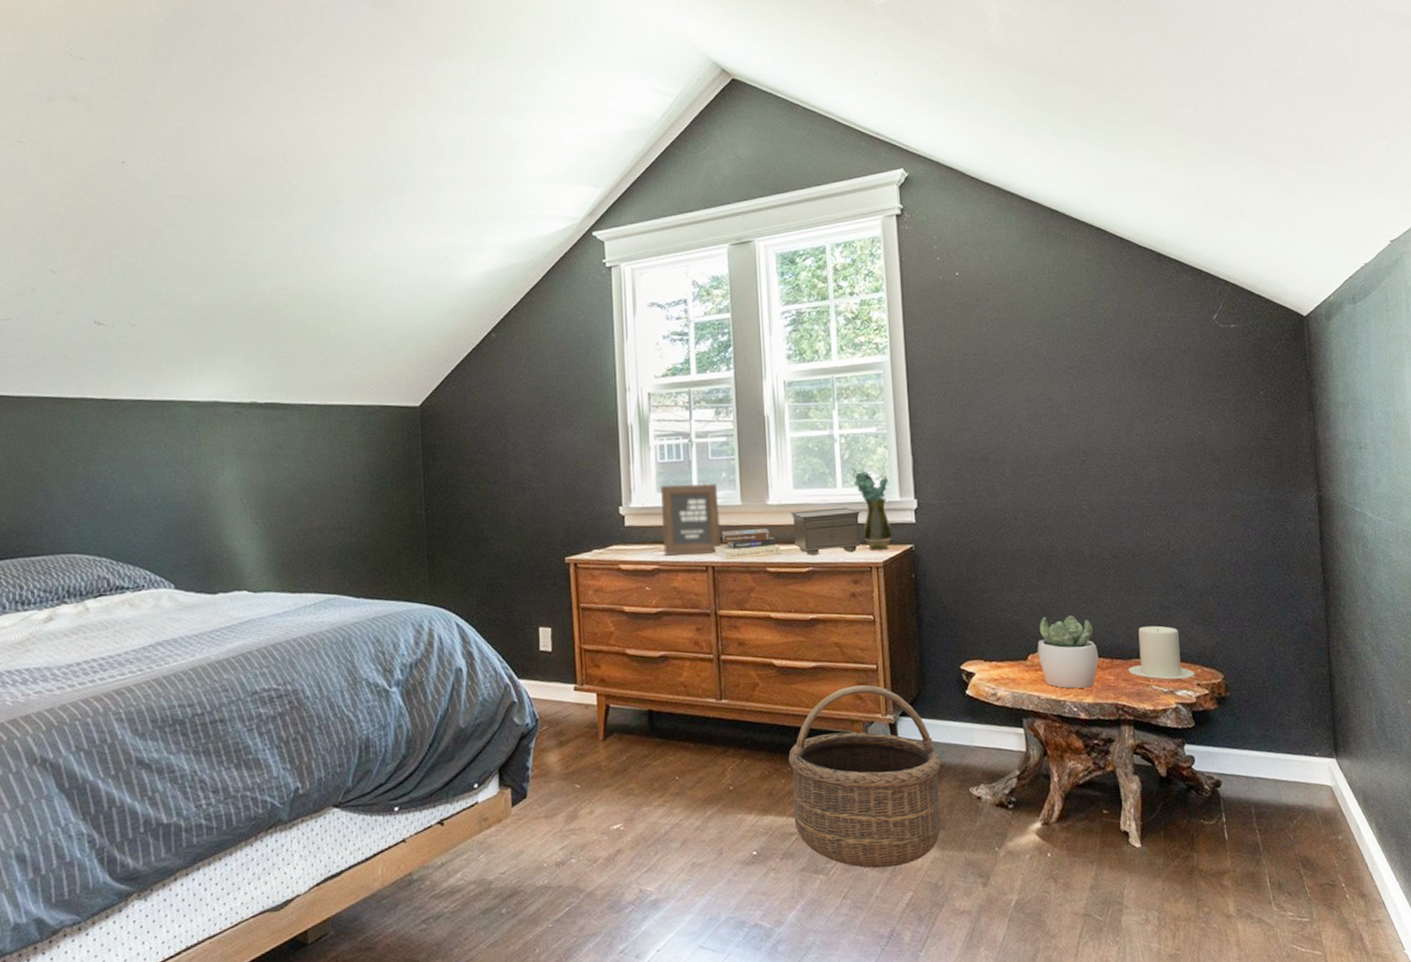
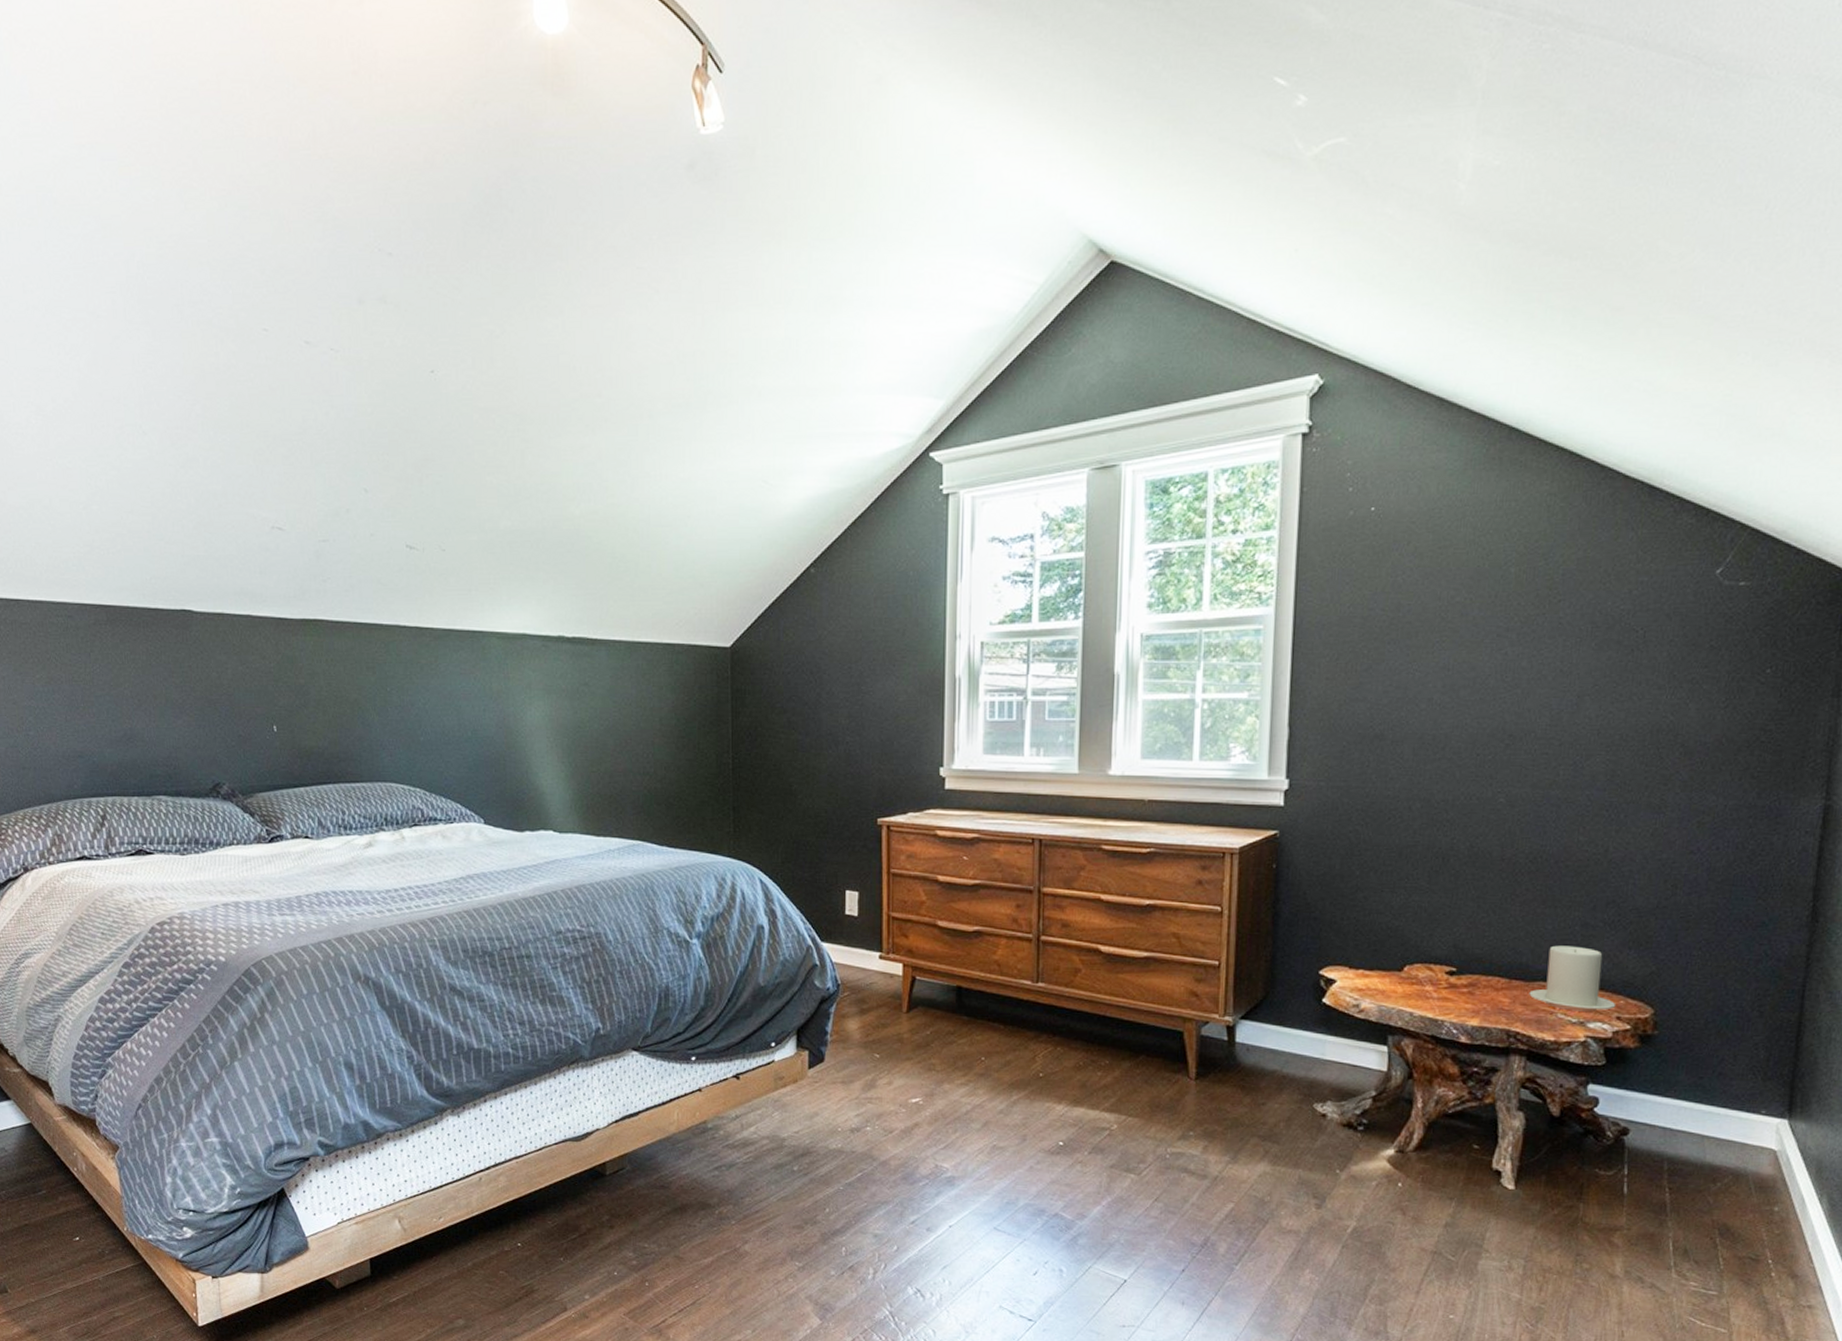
picture frame: present [661,482,722,556] -> none [985,746,1053,826]
books: present [714,527,781,561] -> none [1042,800,1119,835]
basket: present [788,685,941,869] -> none [1107,982,1283,1176]
jewelry box: present [791,507,861,555] -> none [1135,783,1219,834]
vase: present [851,468,892,550] -> none [1212,739,1256,834]
succulent plant: present [1037,615,1099,689] -> none [1416,925,1494,1009]

